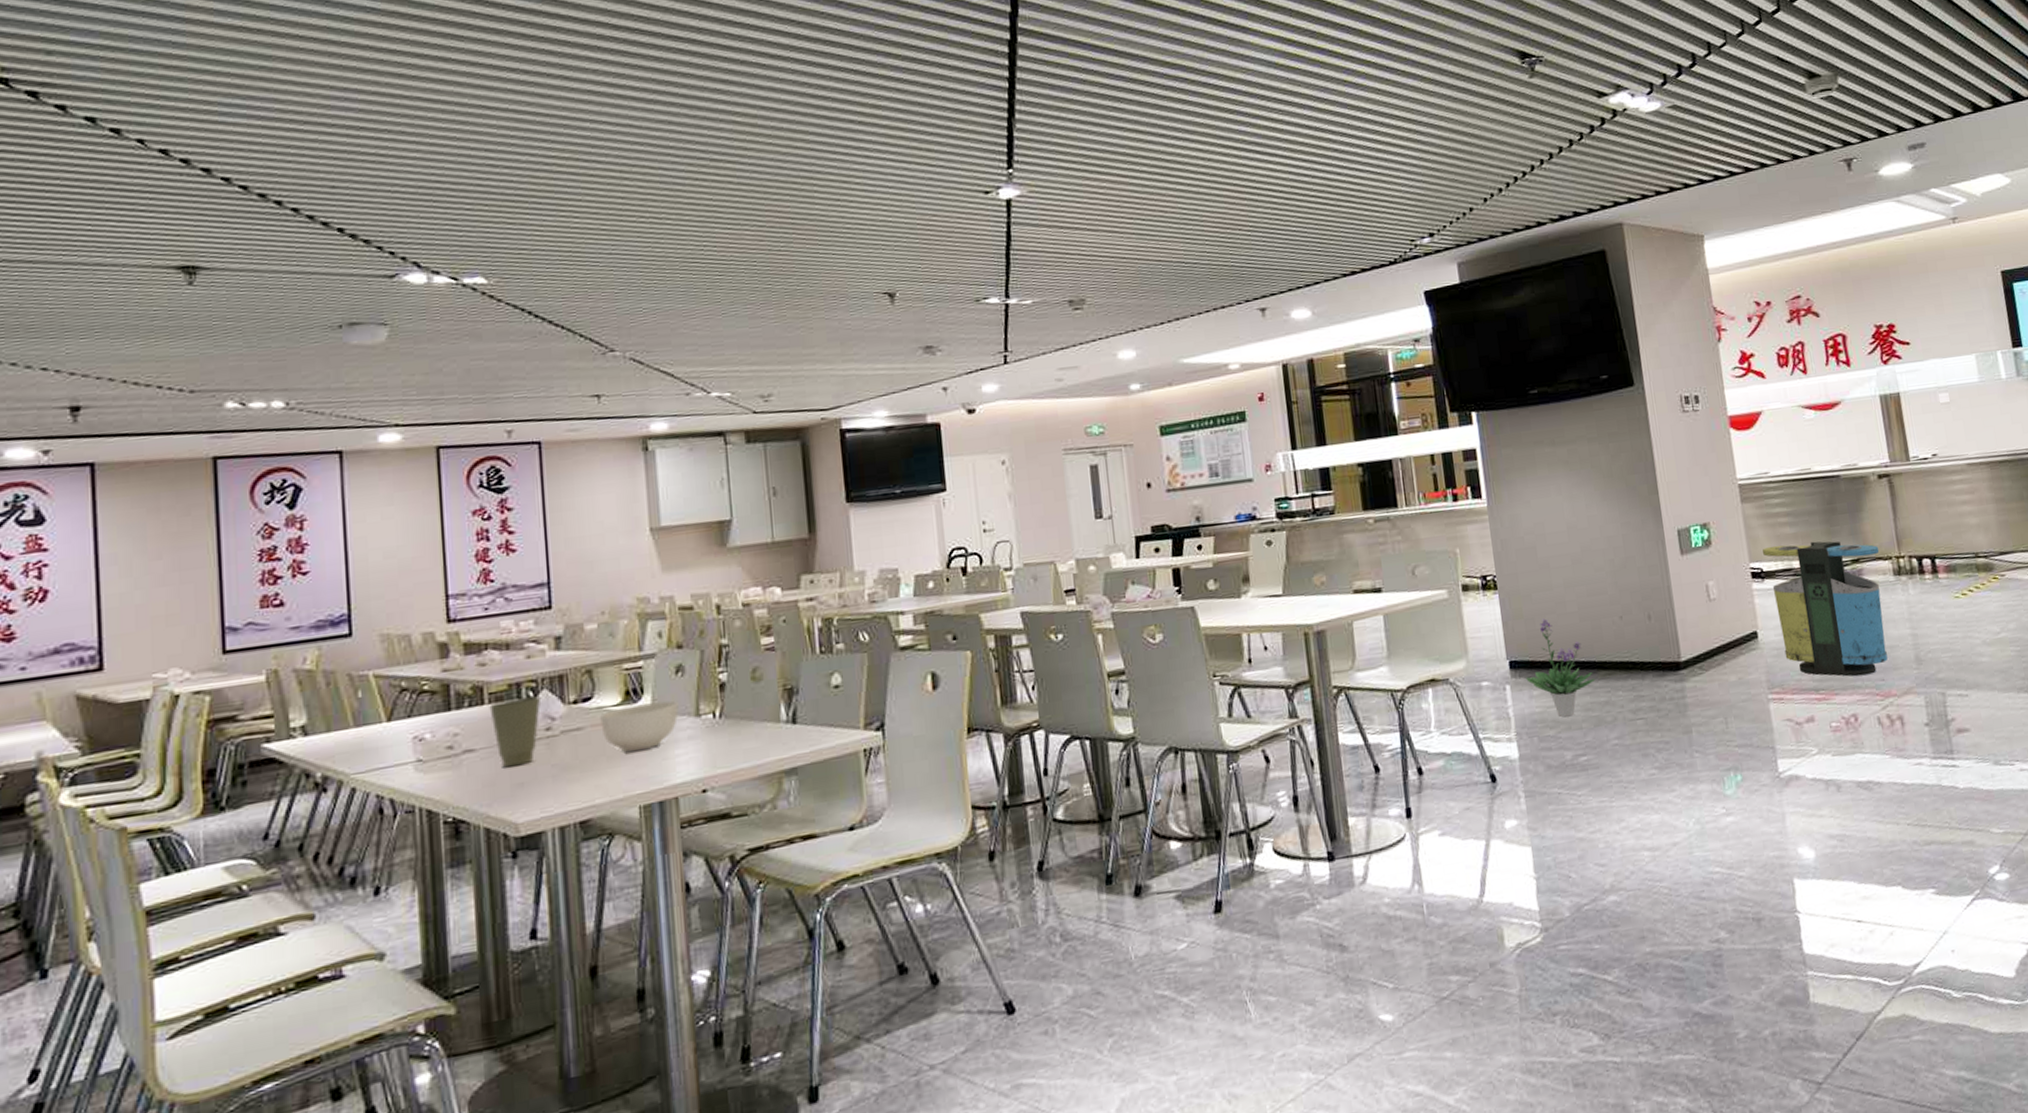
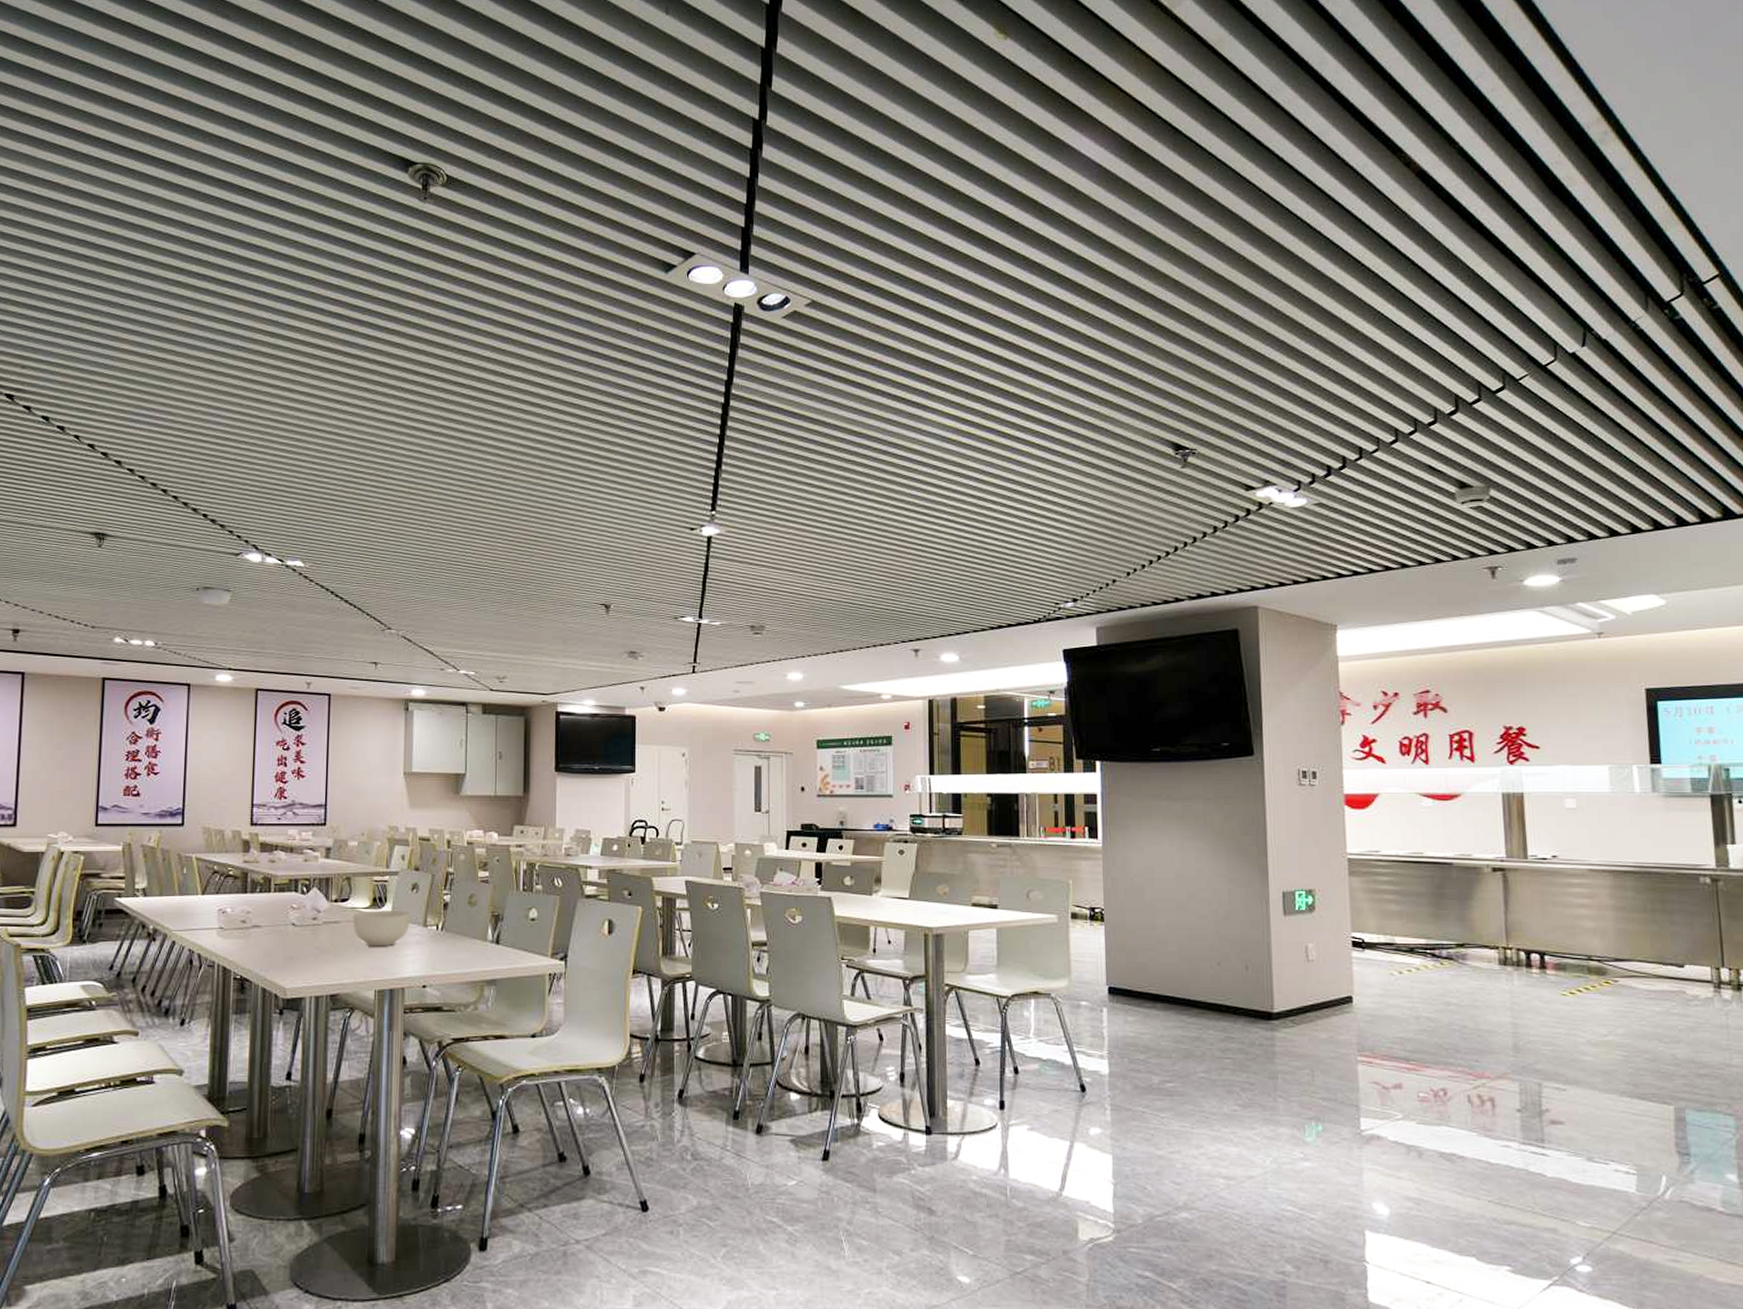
cup: present [489,696,542,768] -> none [274,892,312,944]
potted plant: present [1526,618,1596,718] -> none [1123,954,1189,1045]
recycling bin: present [1763,541,1888,677] -> none [1366,919,1486,1054]

